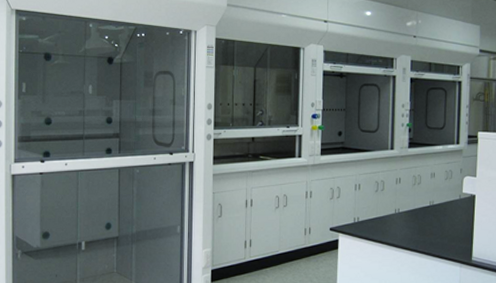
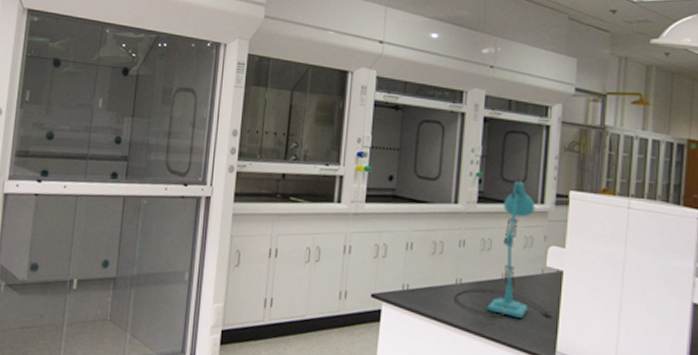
desk lamp: none [395,125,469,235] -> present [455,178,553,318]

